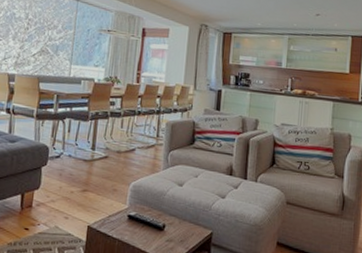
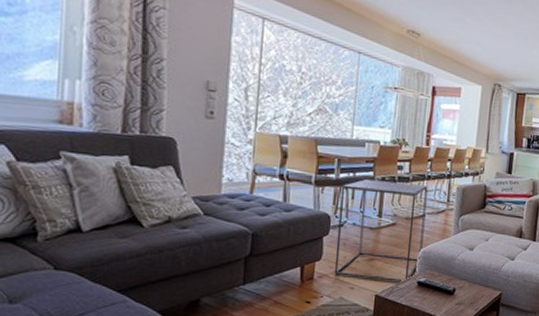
side table: none [50,114,139,216] -> present [334,179,428,283]

